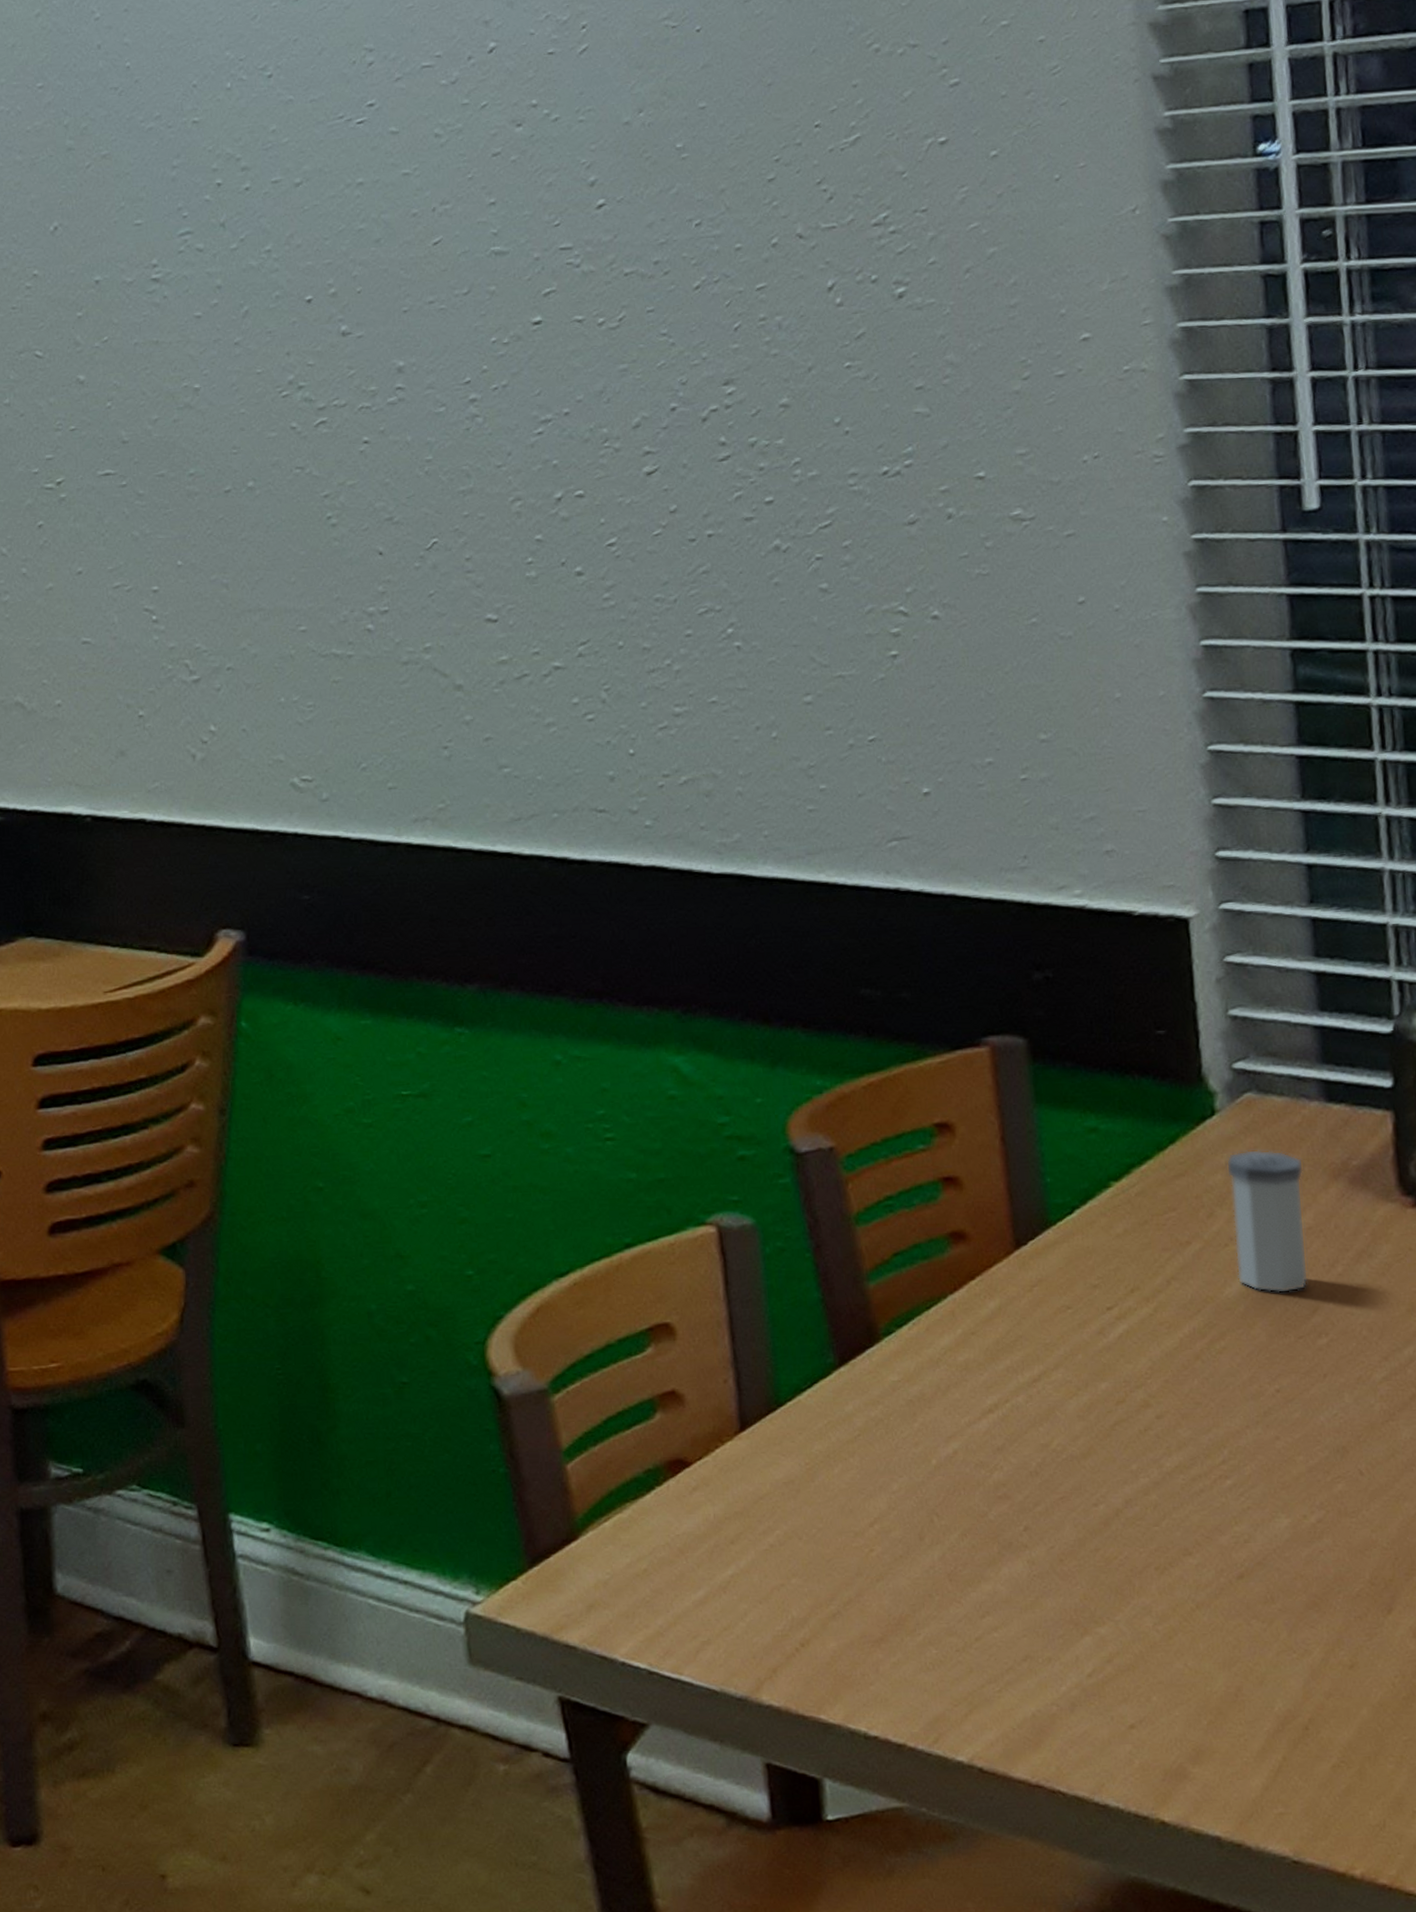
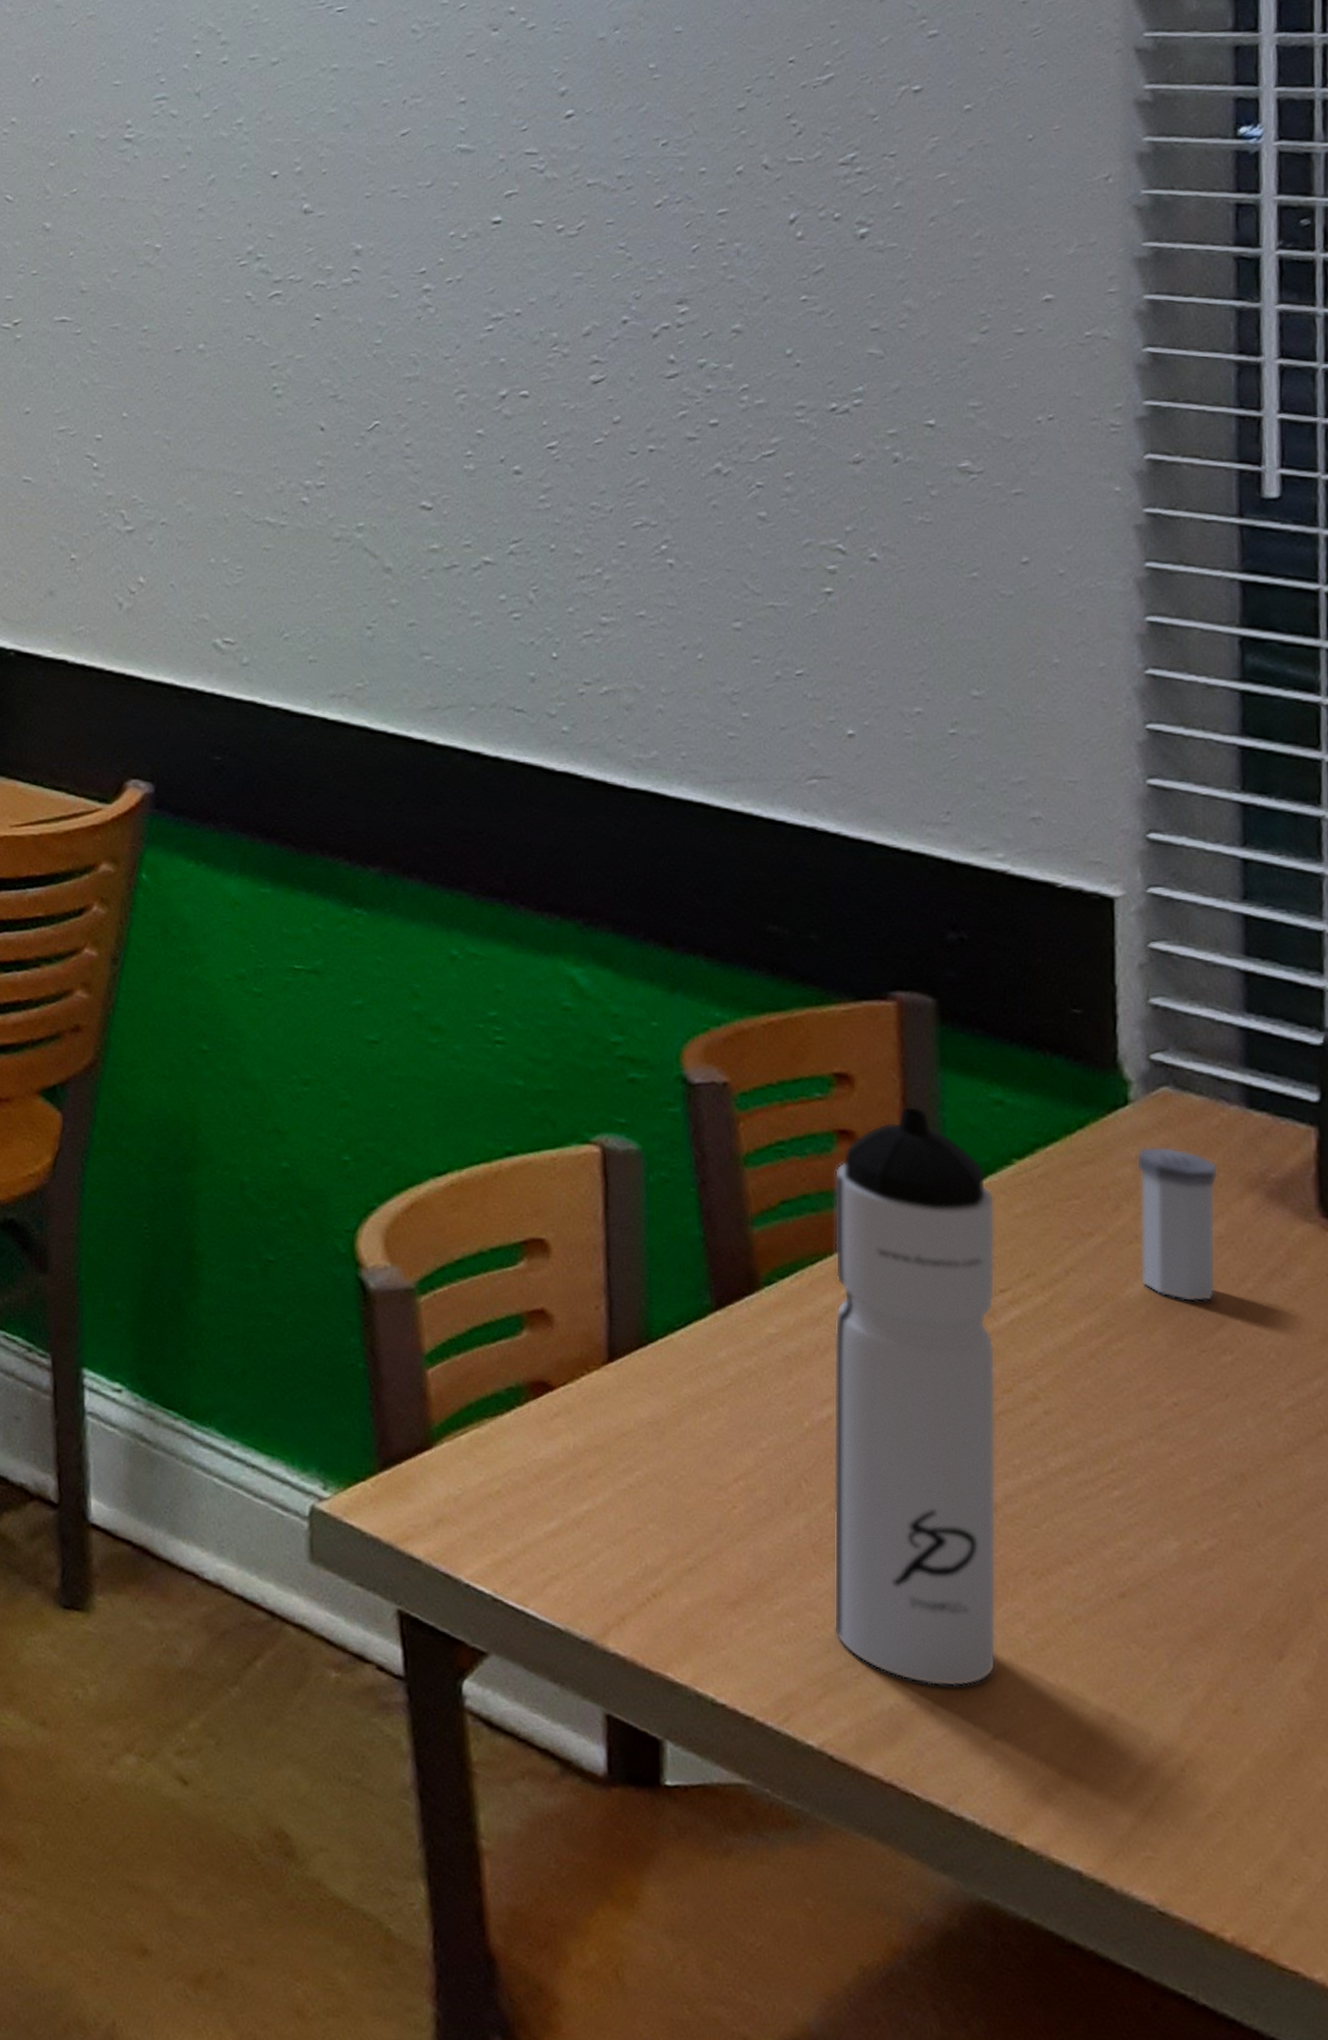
water bottle: none [942,1144,1128,1688] -> present [833,1105,996,1687]

